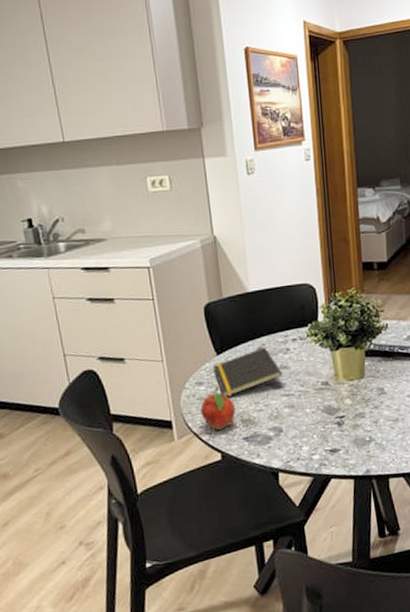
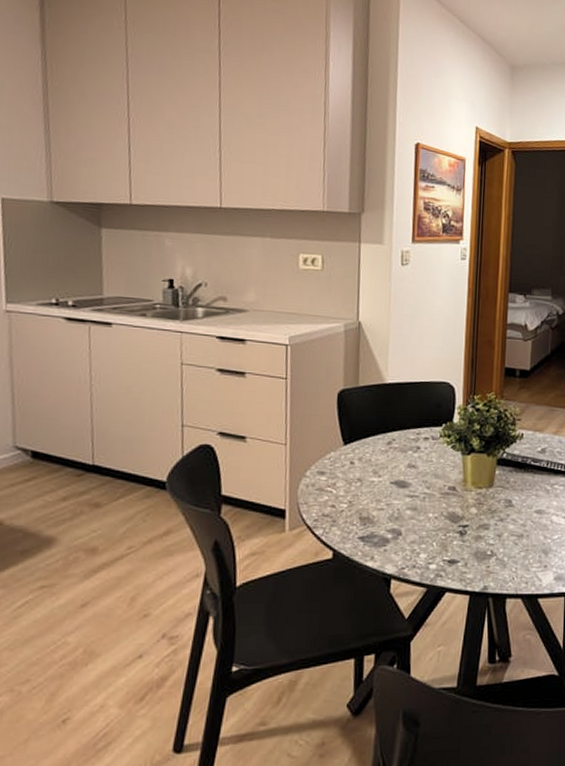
fruit: present [200,387,236,430] -> none [318,479,356,525]
notepad: present [212,347,283,397] -> none [337,442,410,491]

